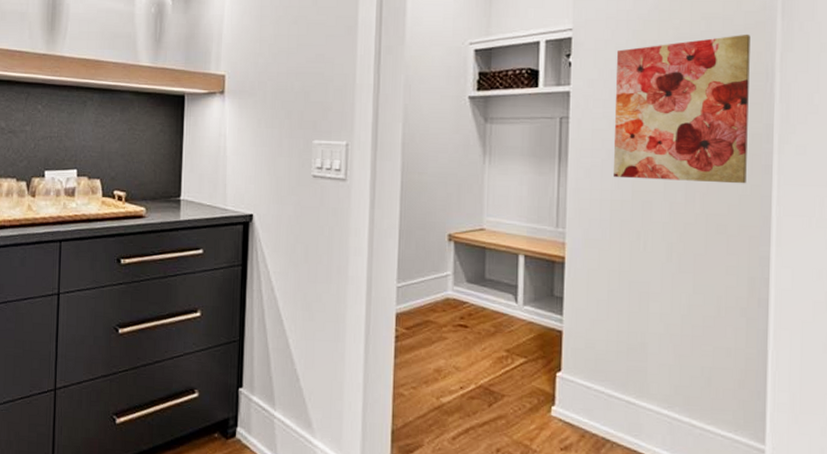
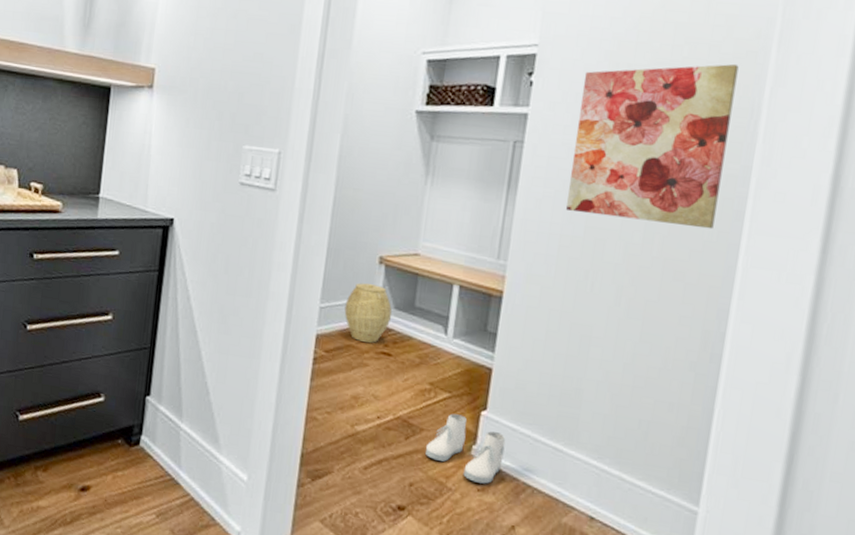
woven basket: none [420,260,465,317] -> present [344,283,393,343]
boots: none [509,377,582,443] -> present [425,413,506,484]

